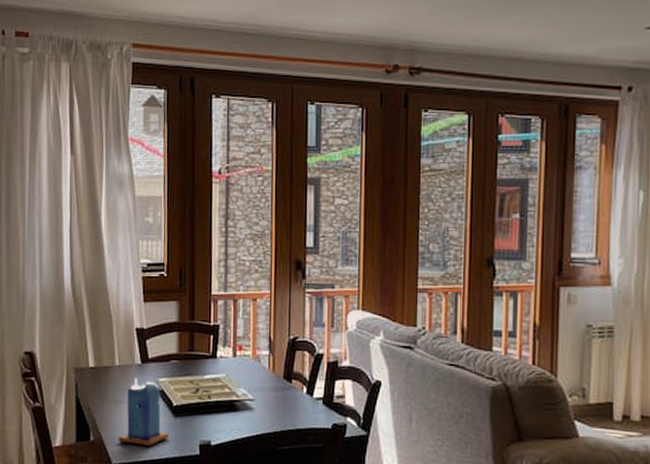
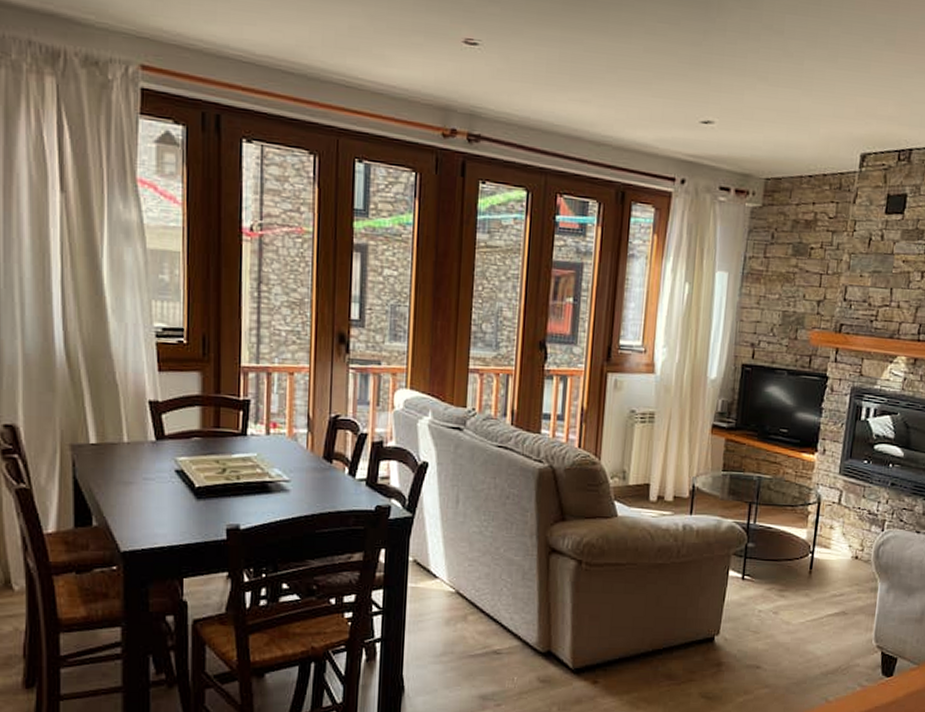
candle: present [118,377,170,446] -> none [127,456,191,531]

